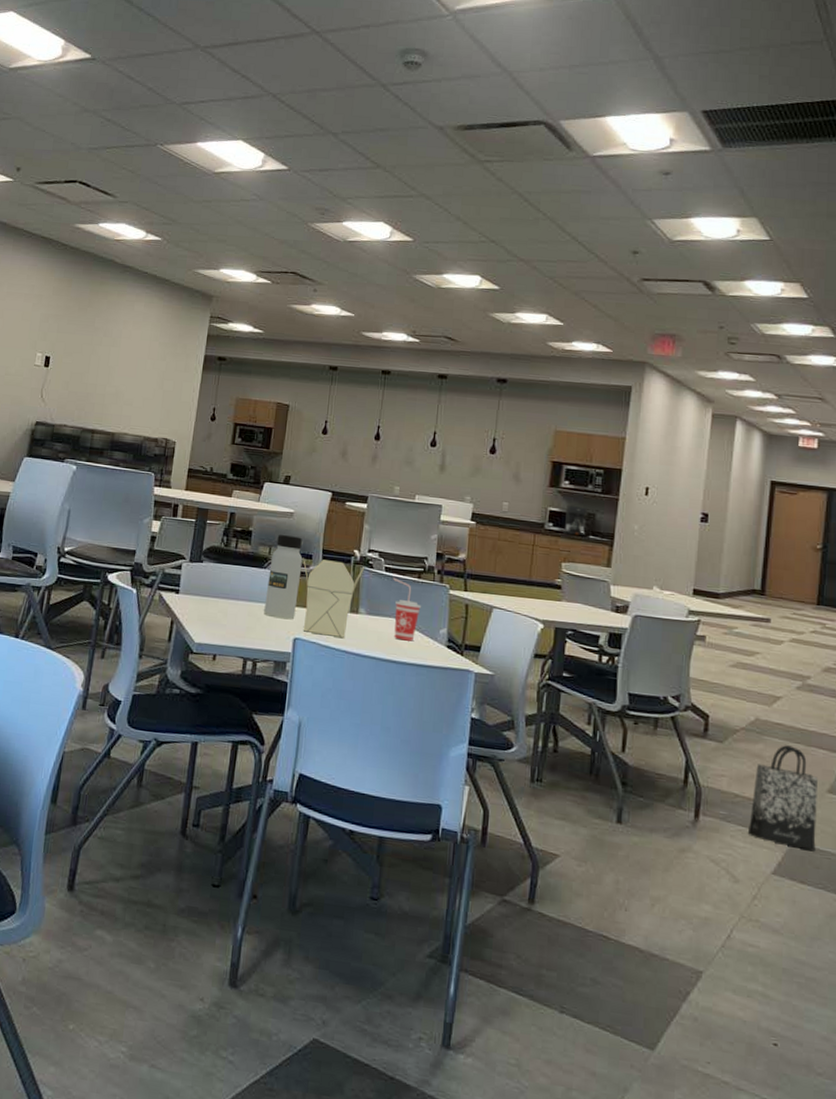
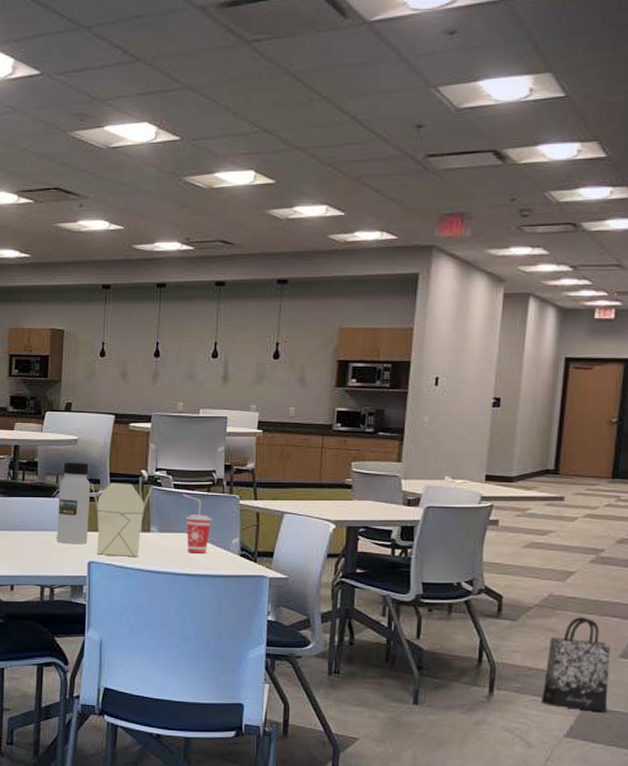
coffee maker: present [562,504,587,538] -> none [351,403,376,435]

